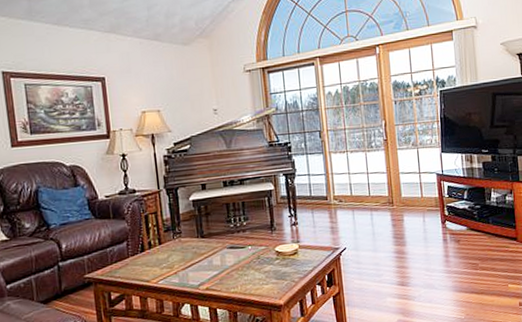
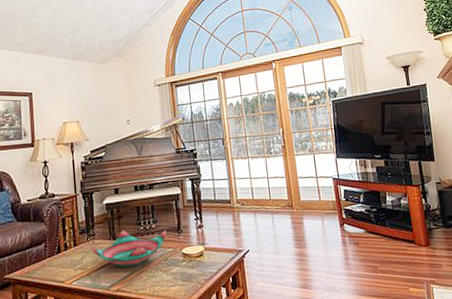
decorative bowl: none [177,227,259,266] -> present [90,230,166,268]

